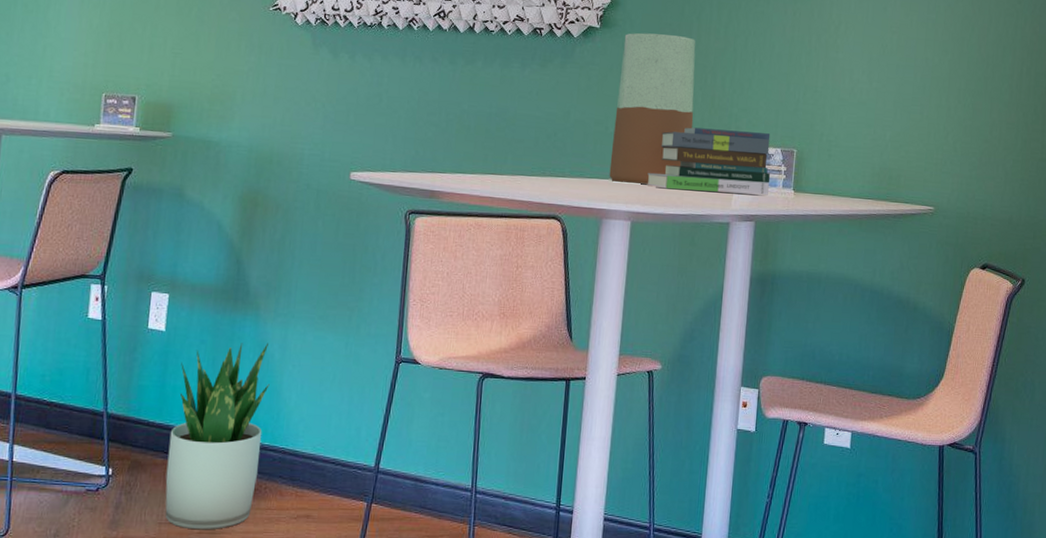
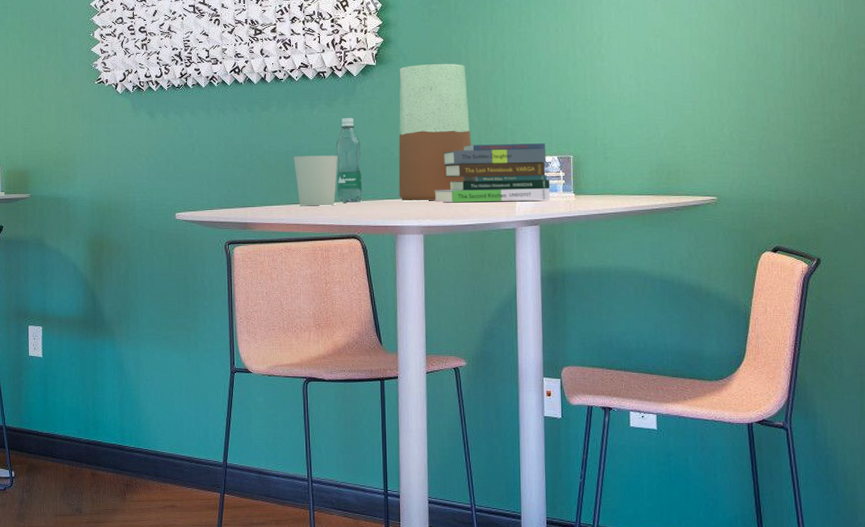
planter: present [165,343,270,530] -> none [55,362,130,520]
dixie cup: none [495,120,546,180] -> present [294,155,338,206]
bottle: none [541,82,573,179] -> present [336,117,363,203]

